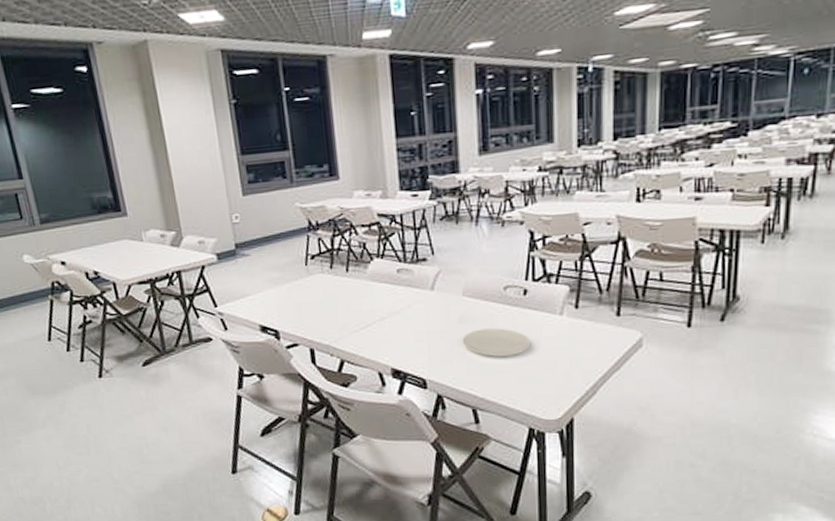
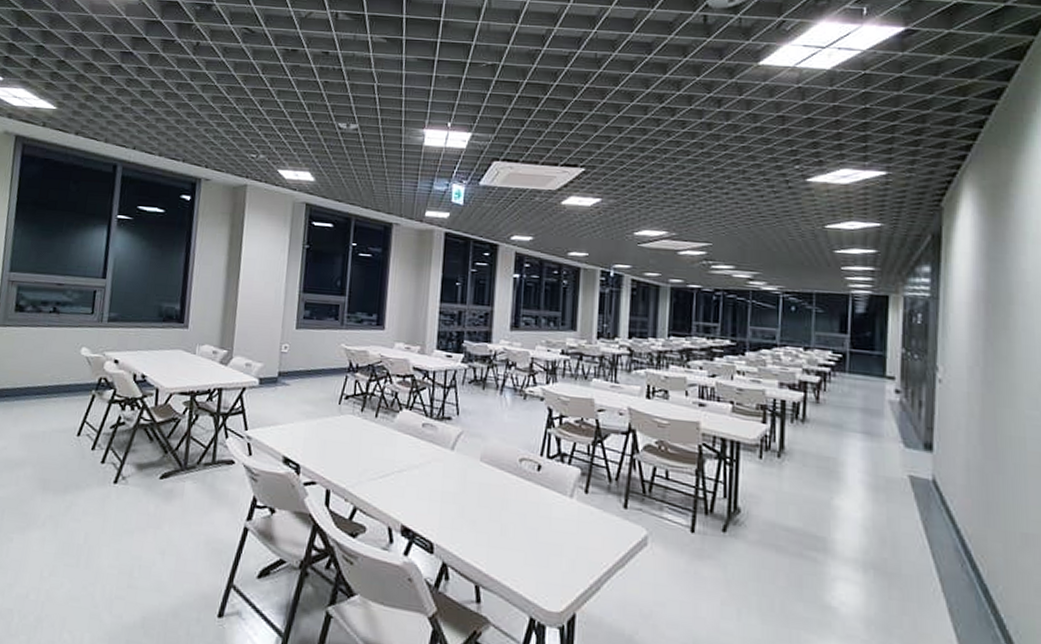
plate: present [462,328,531,357] -> none [474,498,540,533]

